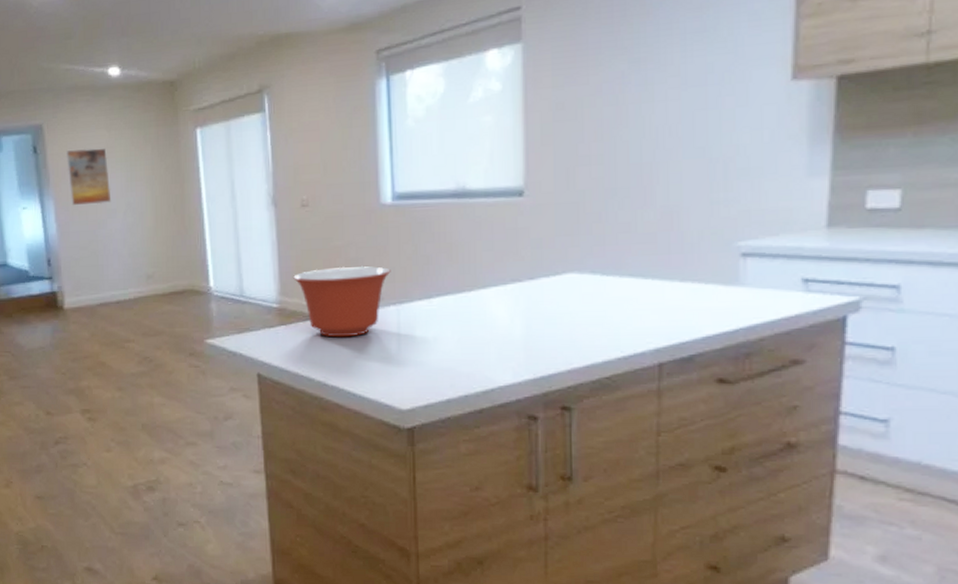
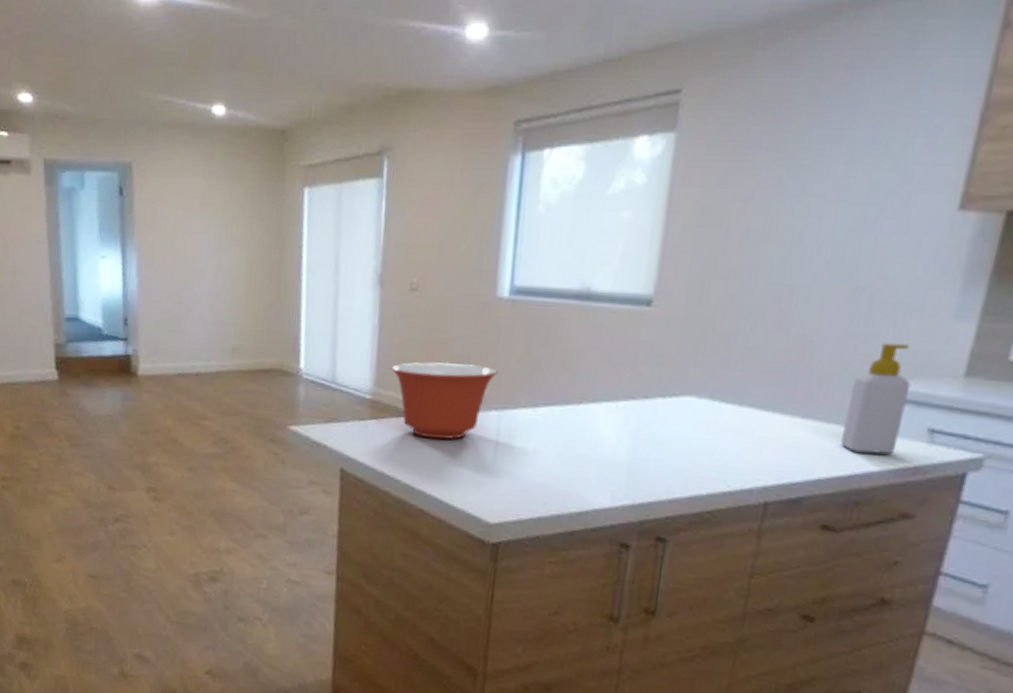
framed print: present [65,148,112,206] -> none [154,197,202,262]
soap bottle: none [720,204,778,308] -> present [839,343,911,455]

